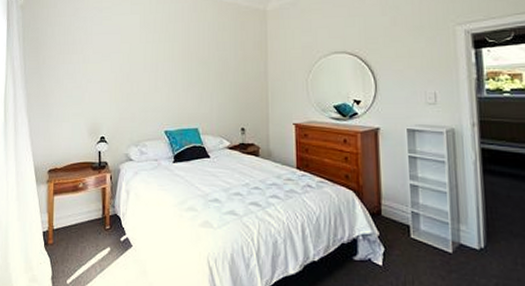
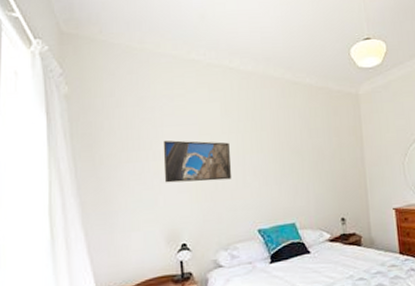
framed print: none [90,47,146,84] -> present [163,140,232,183]

